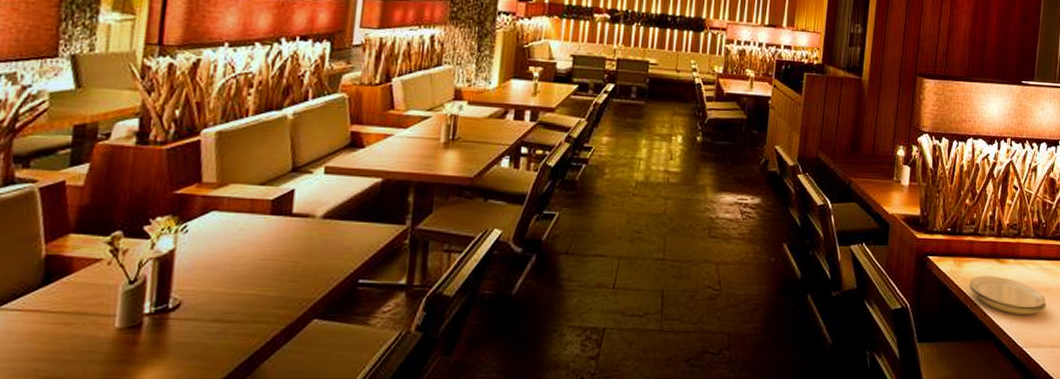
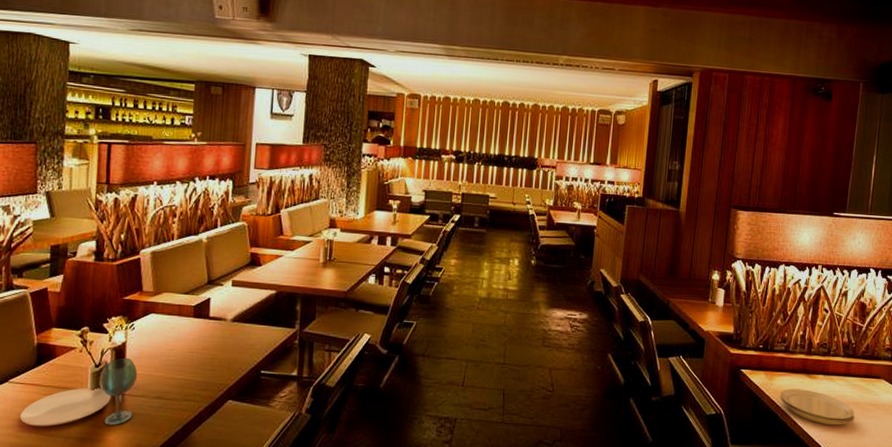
plate: none [13,311,150,369] -> present [20,387,111,427]
wine glass: none [133,269,190,360] -> present [99,357,138,425]

